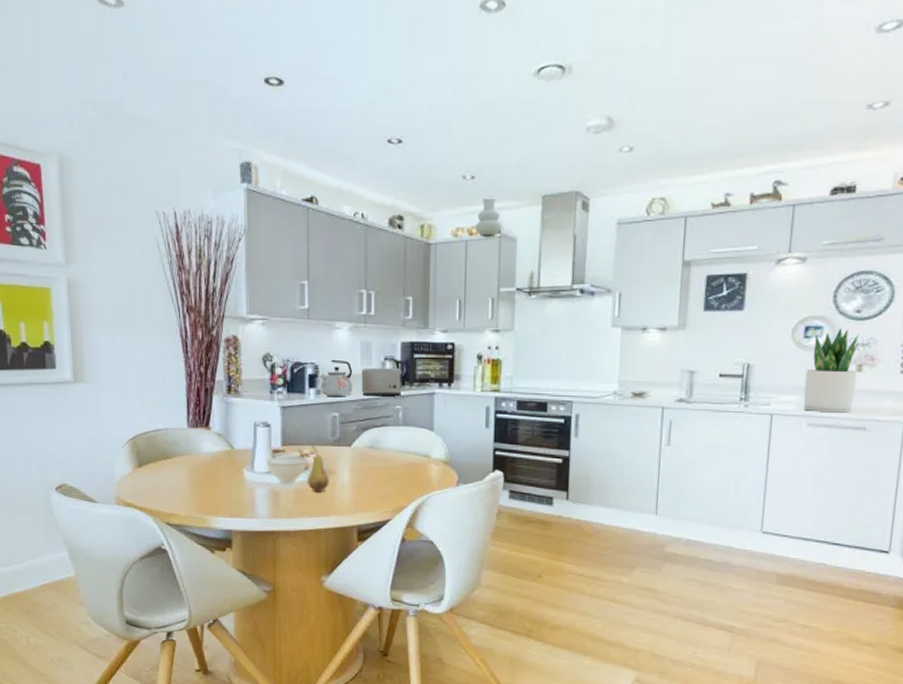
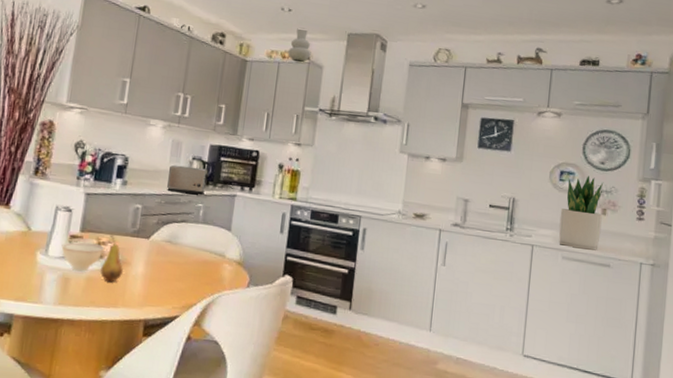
kettle: present [320,359,353,397] -> none [127,153,161,190]

